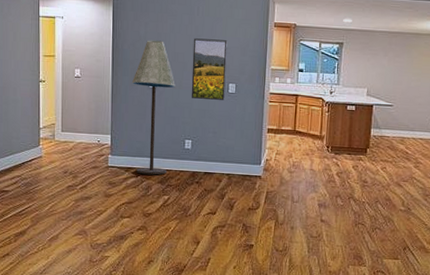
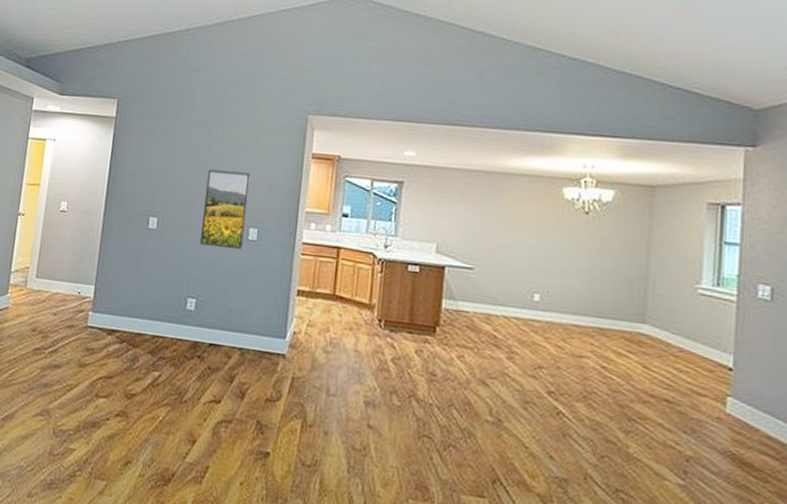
floor lamp: present [132,40,175,175] -> none [121,169,181,343]

